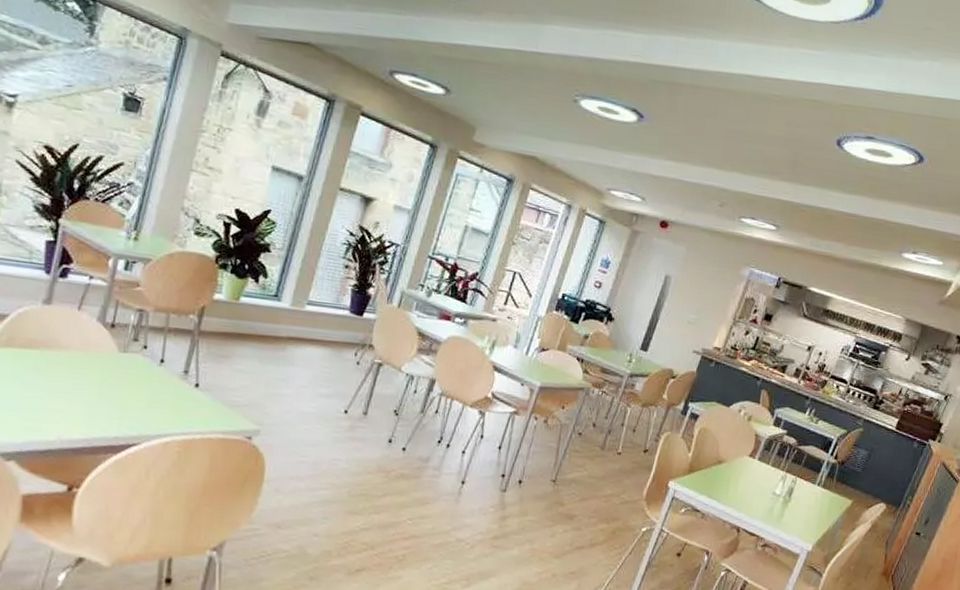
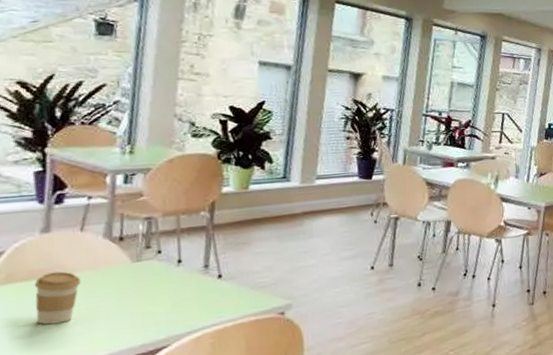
coffee cup: none [26,345,70,398] -> present [34,271,81,325]

